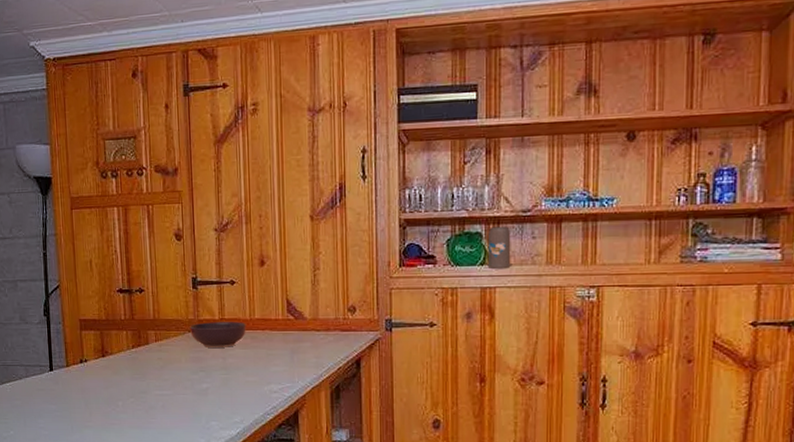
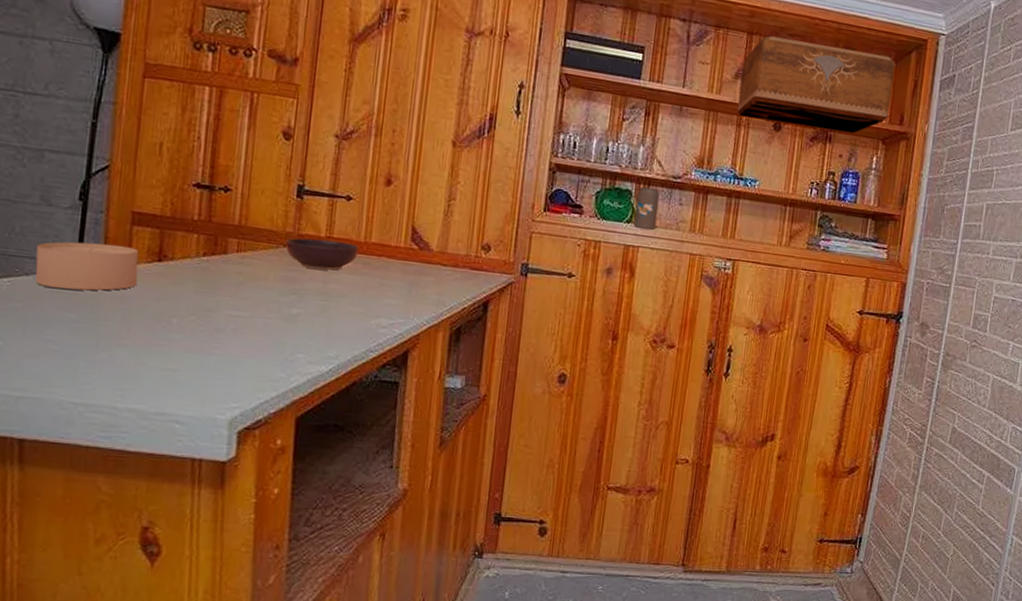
candle: none [23,347,90,387] -> present [35,241,139,291]
decorative box: none [583,26,770,133] -> present [737,35,896,134]

